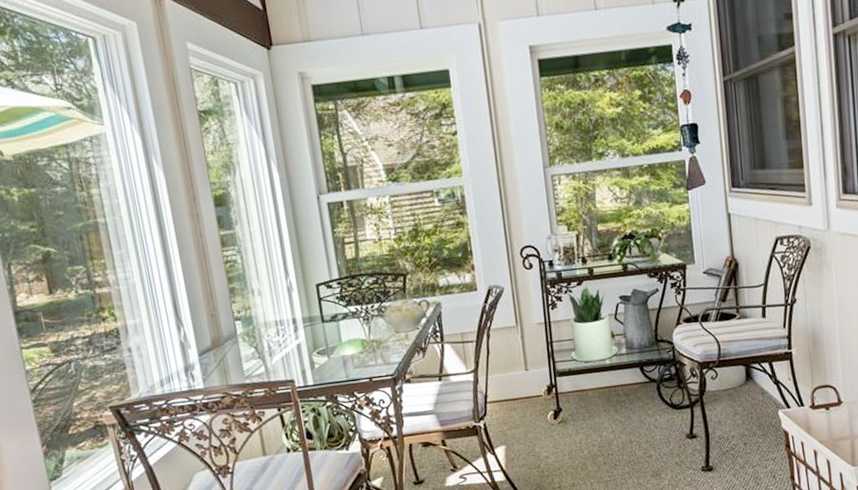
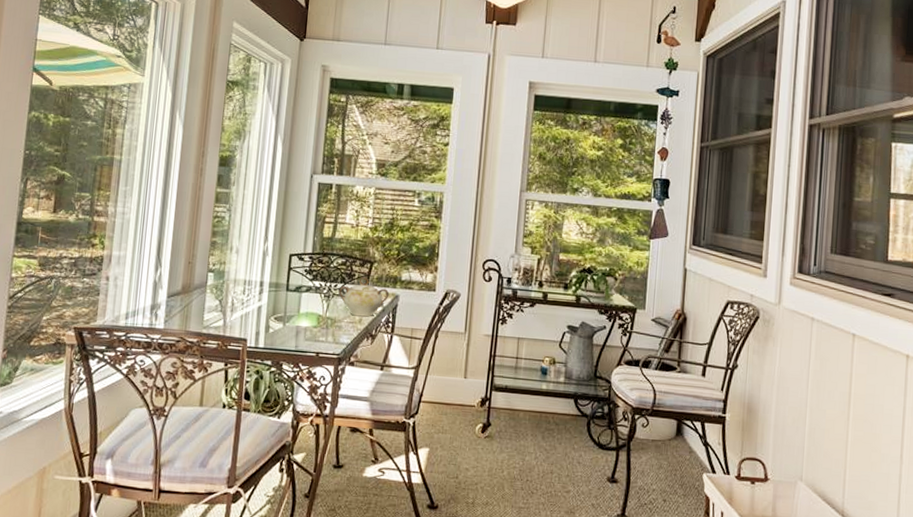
planter: present [568,286,618,363] -> none [510,309,557,385]

